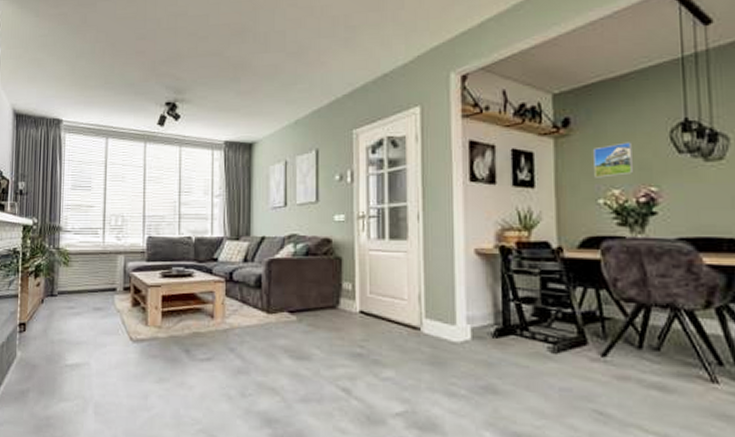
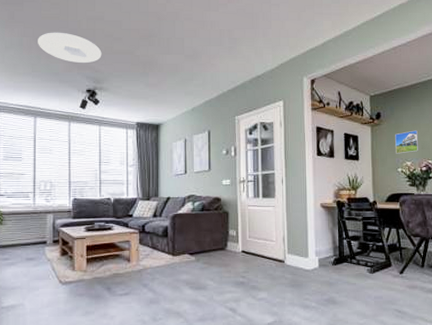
ceiling light: none [111,34,184,71] -> present [38,32,102,64]

